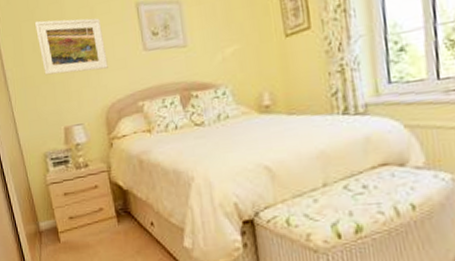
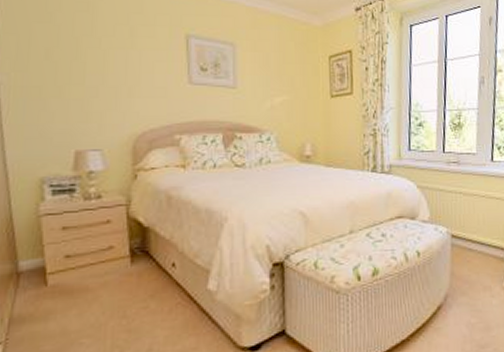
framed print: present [35,18,108,76] -> none [53,25,144,94]

